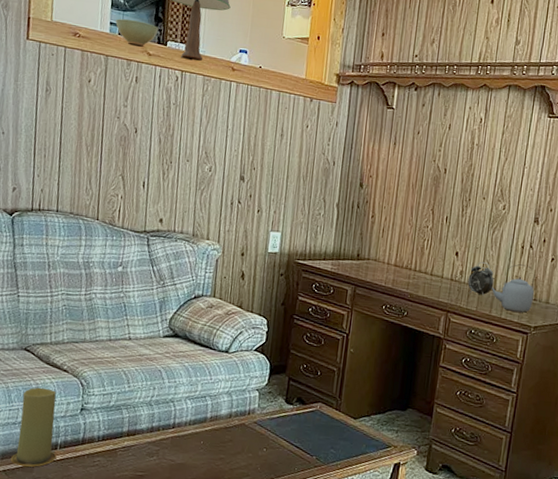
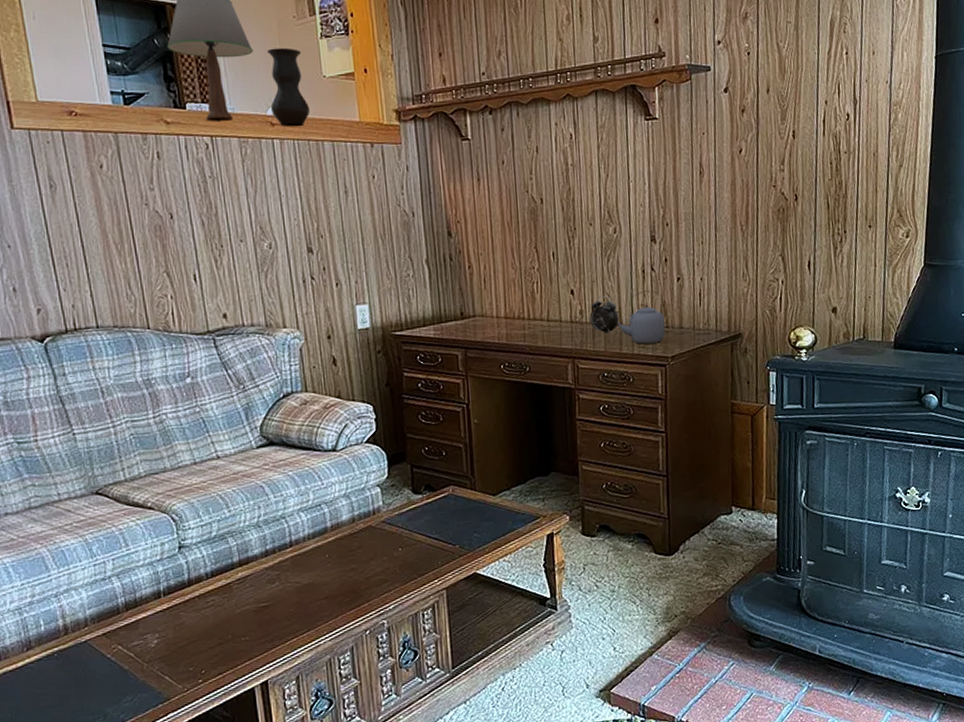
candle: present [10,387,57,468] -> none [105,532,163,626]
bowl: present [115,19,159,48] -> none [117,84,172,117]
vase: none [234,8,269,76] -> present [266,47,311,128]

